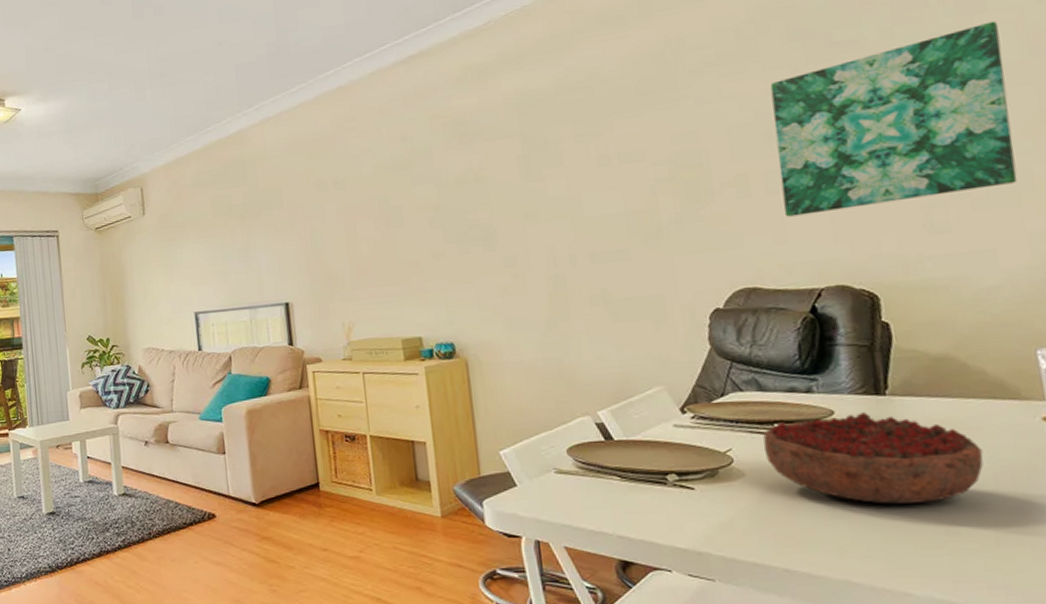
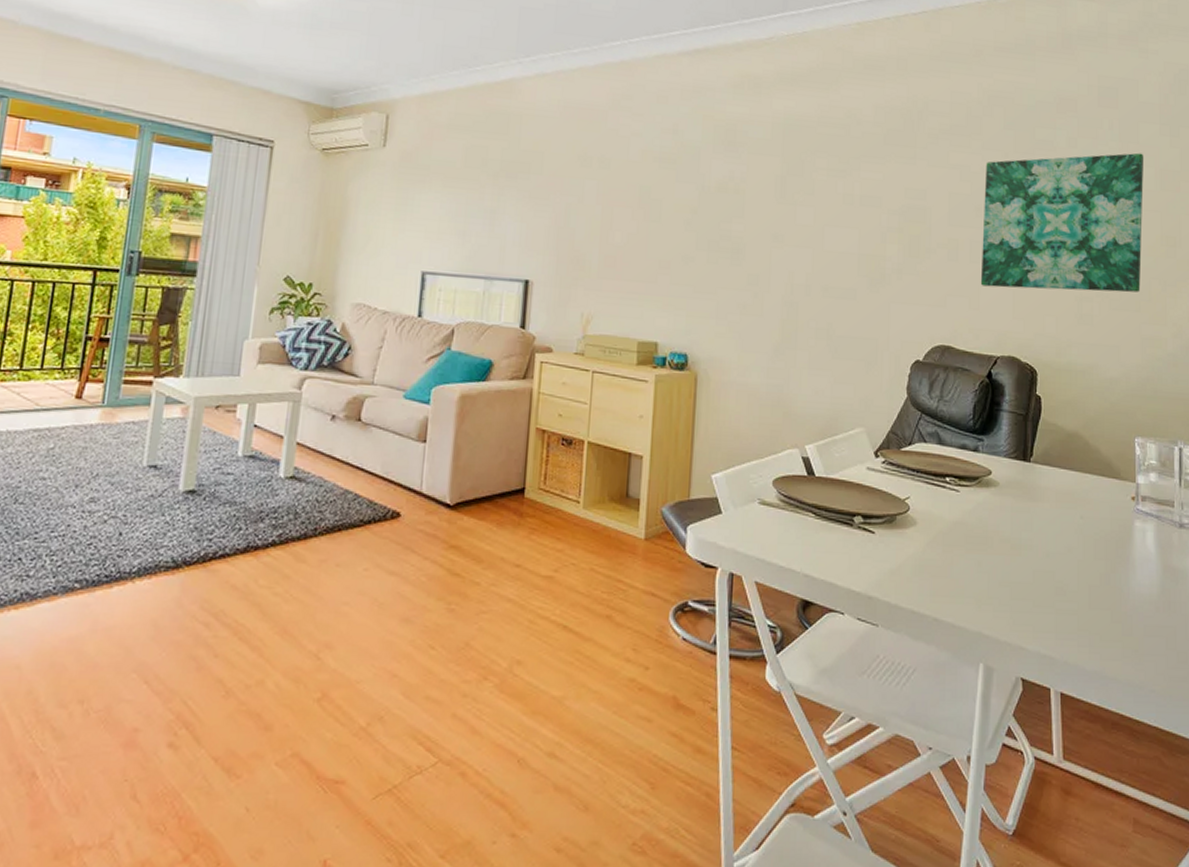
decorative bowl: present [763,412,984,504] -> none [934,475,1090,564]

